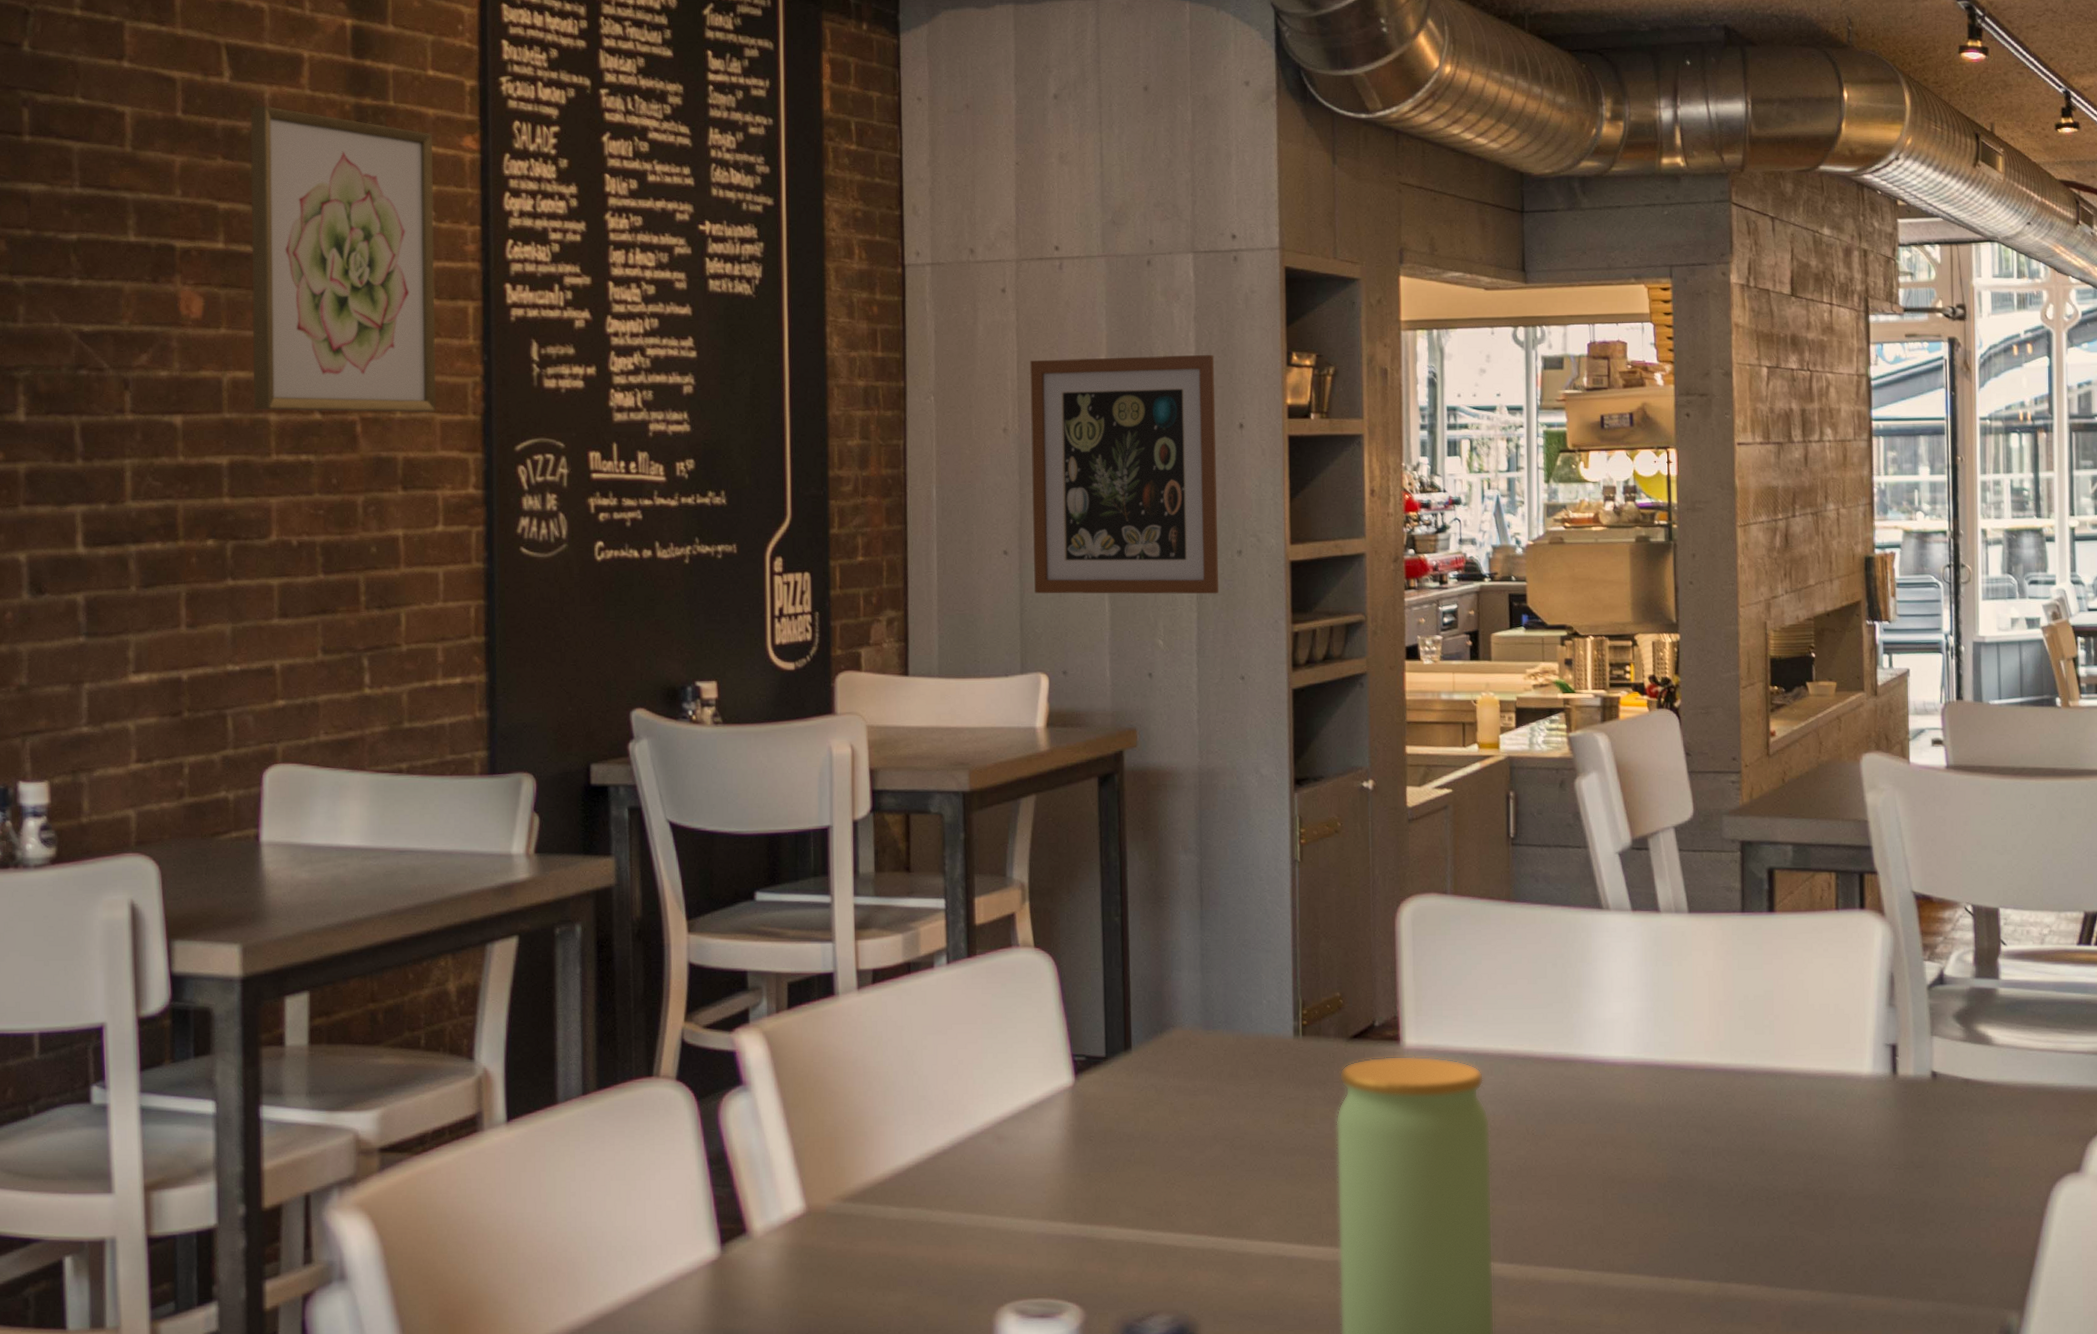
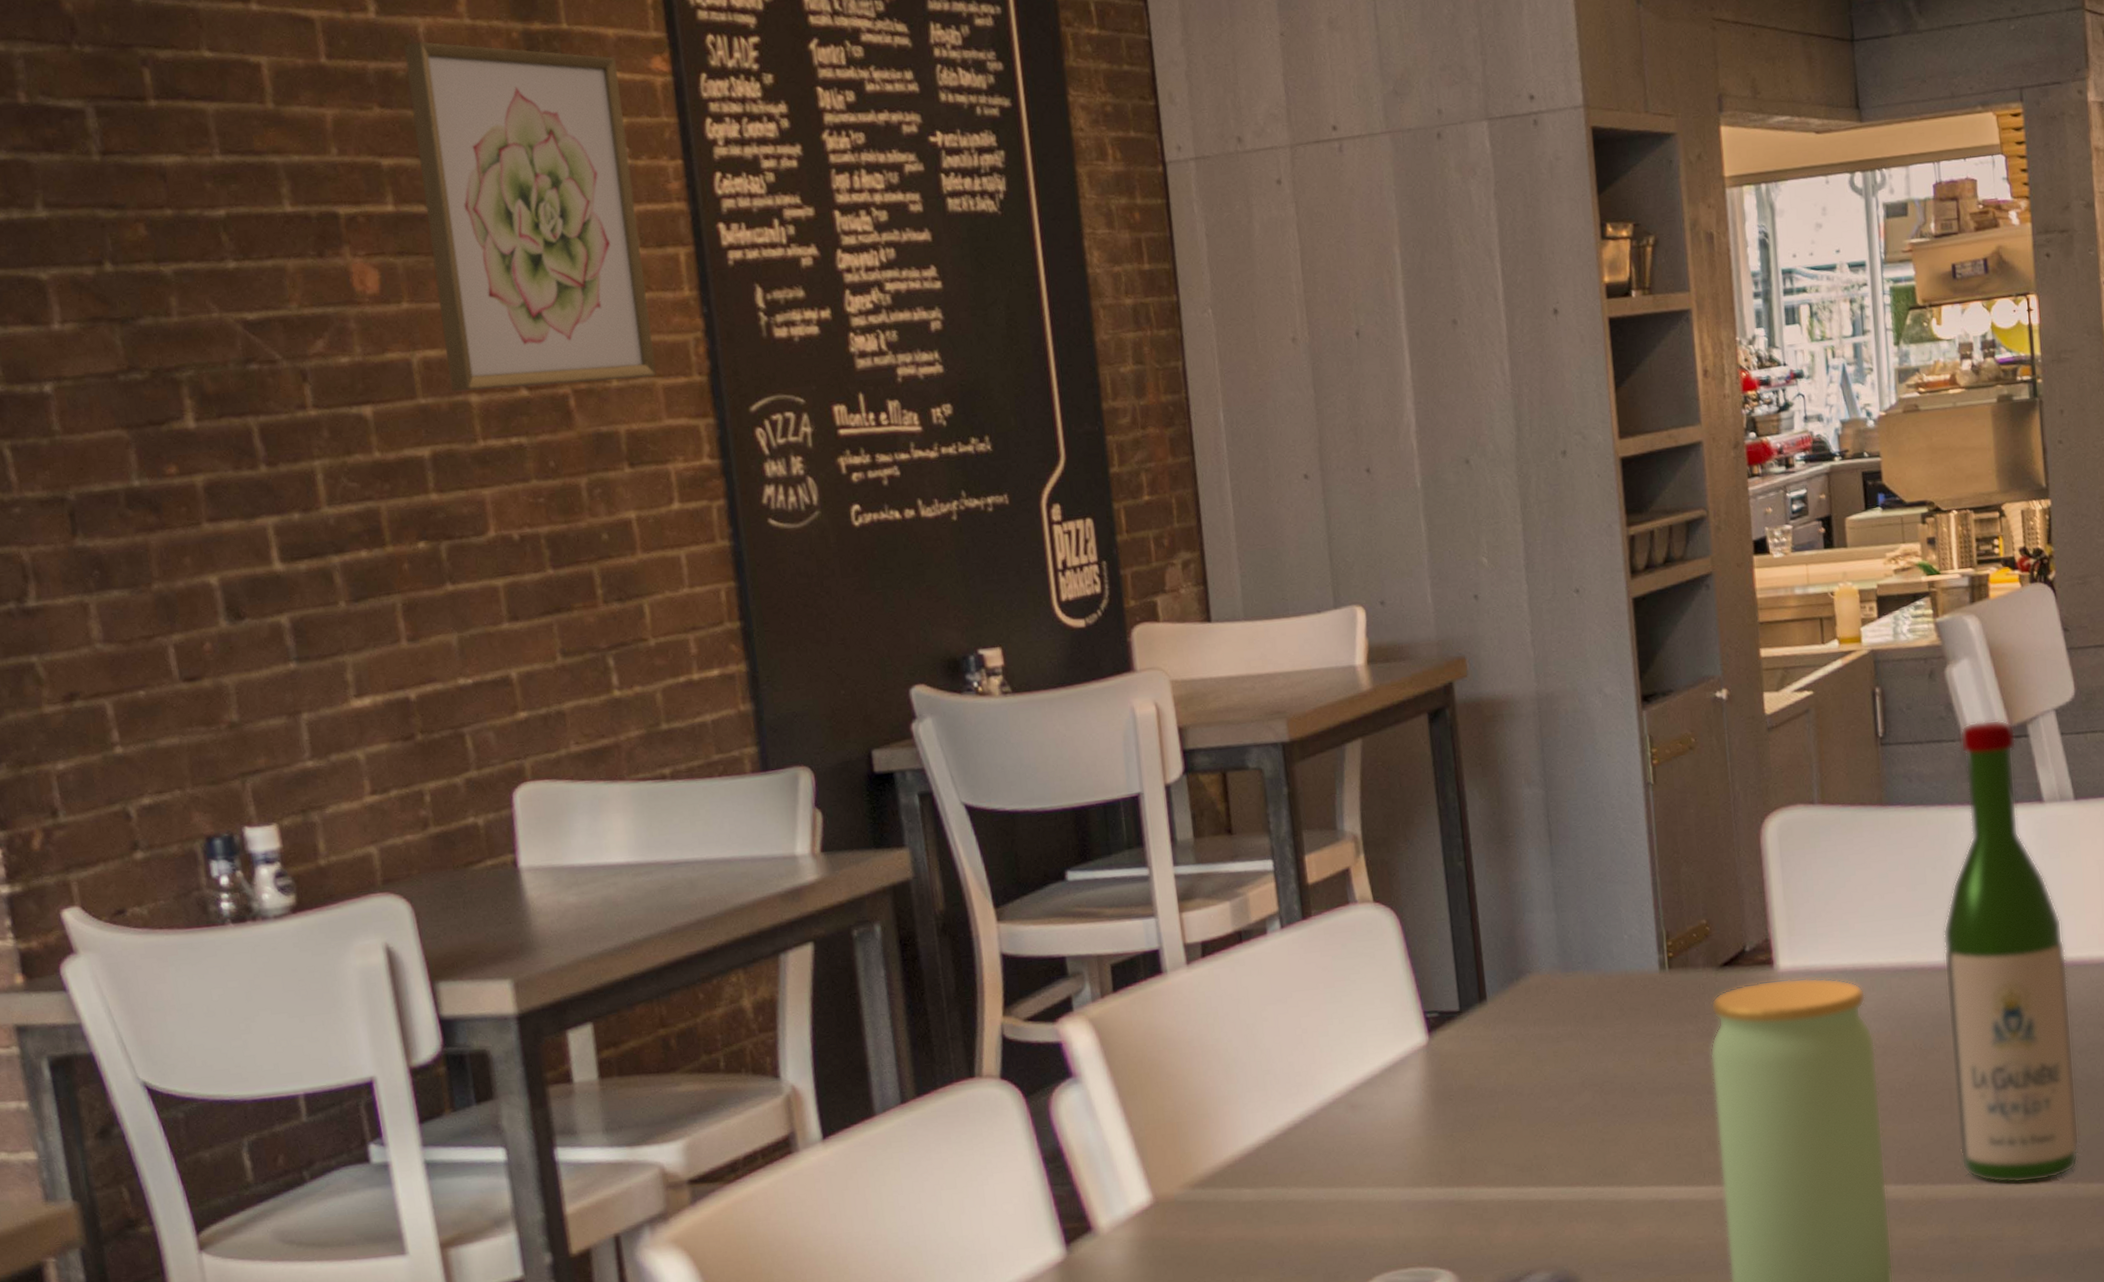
wall art: present [1030,354,1219,594] -> none [1315,233,1545,519]
wine bottle: none [1559,831,1678,1273] -> present [1943,719,2080,1184]

